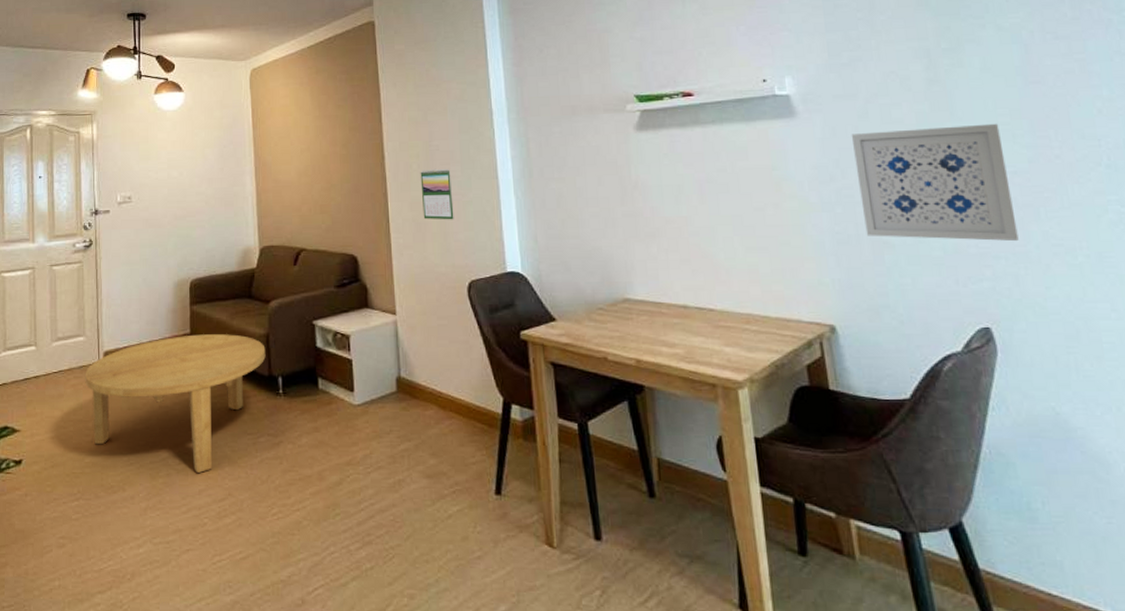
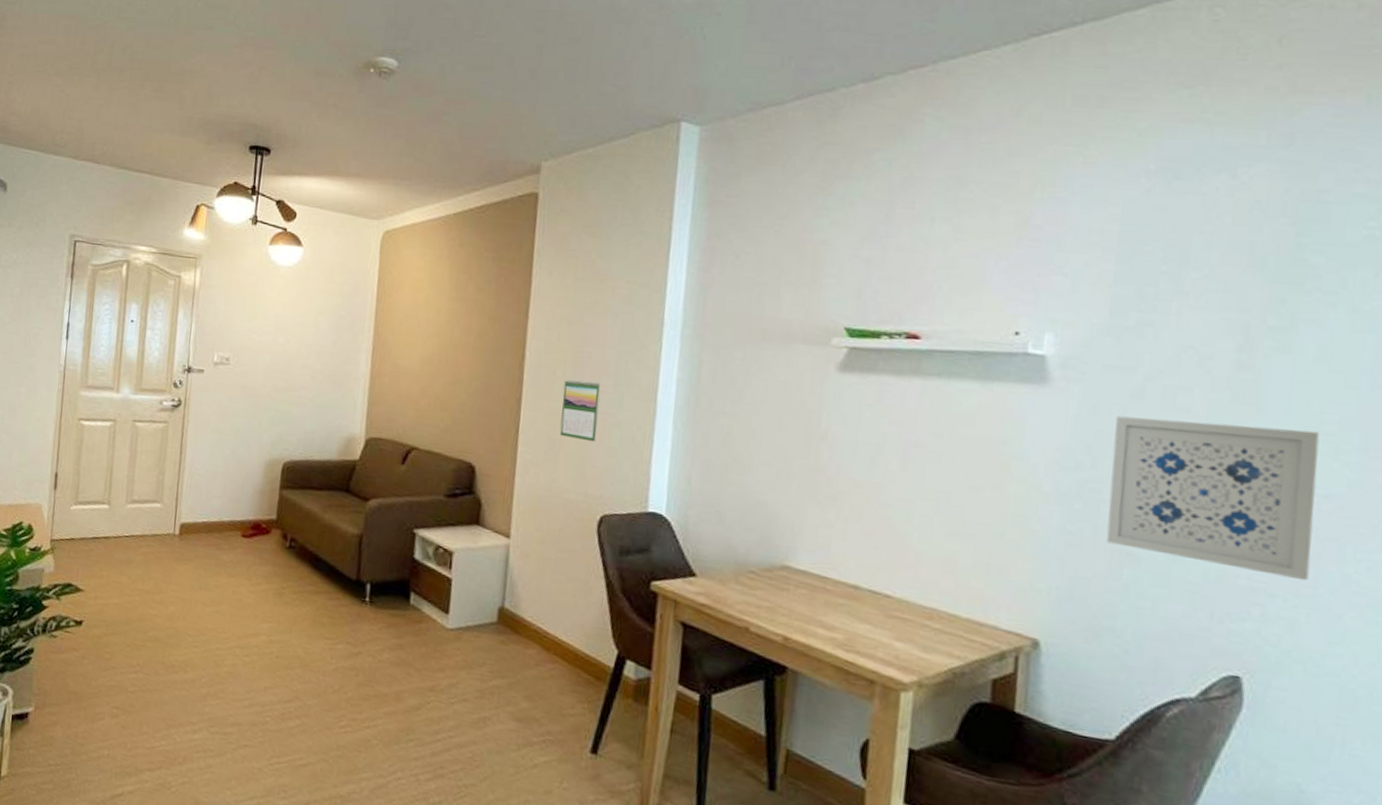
coffee table: present [85,334,266,473] -> none [157,520,357,670]

